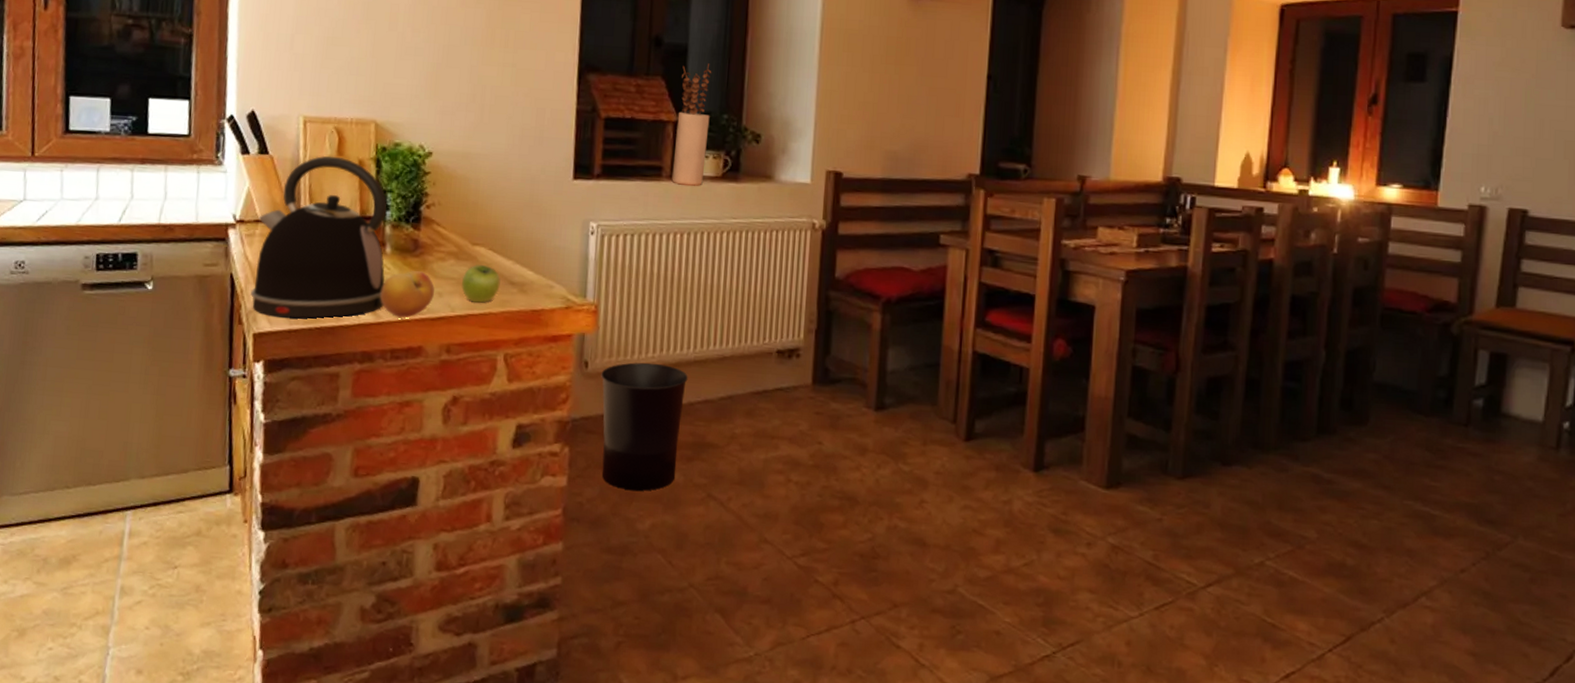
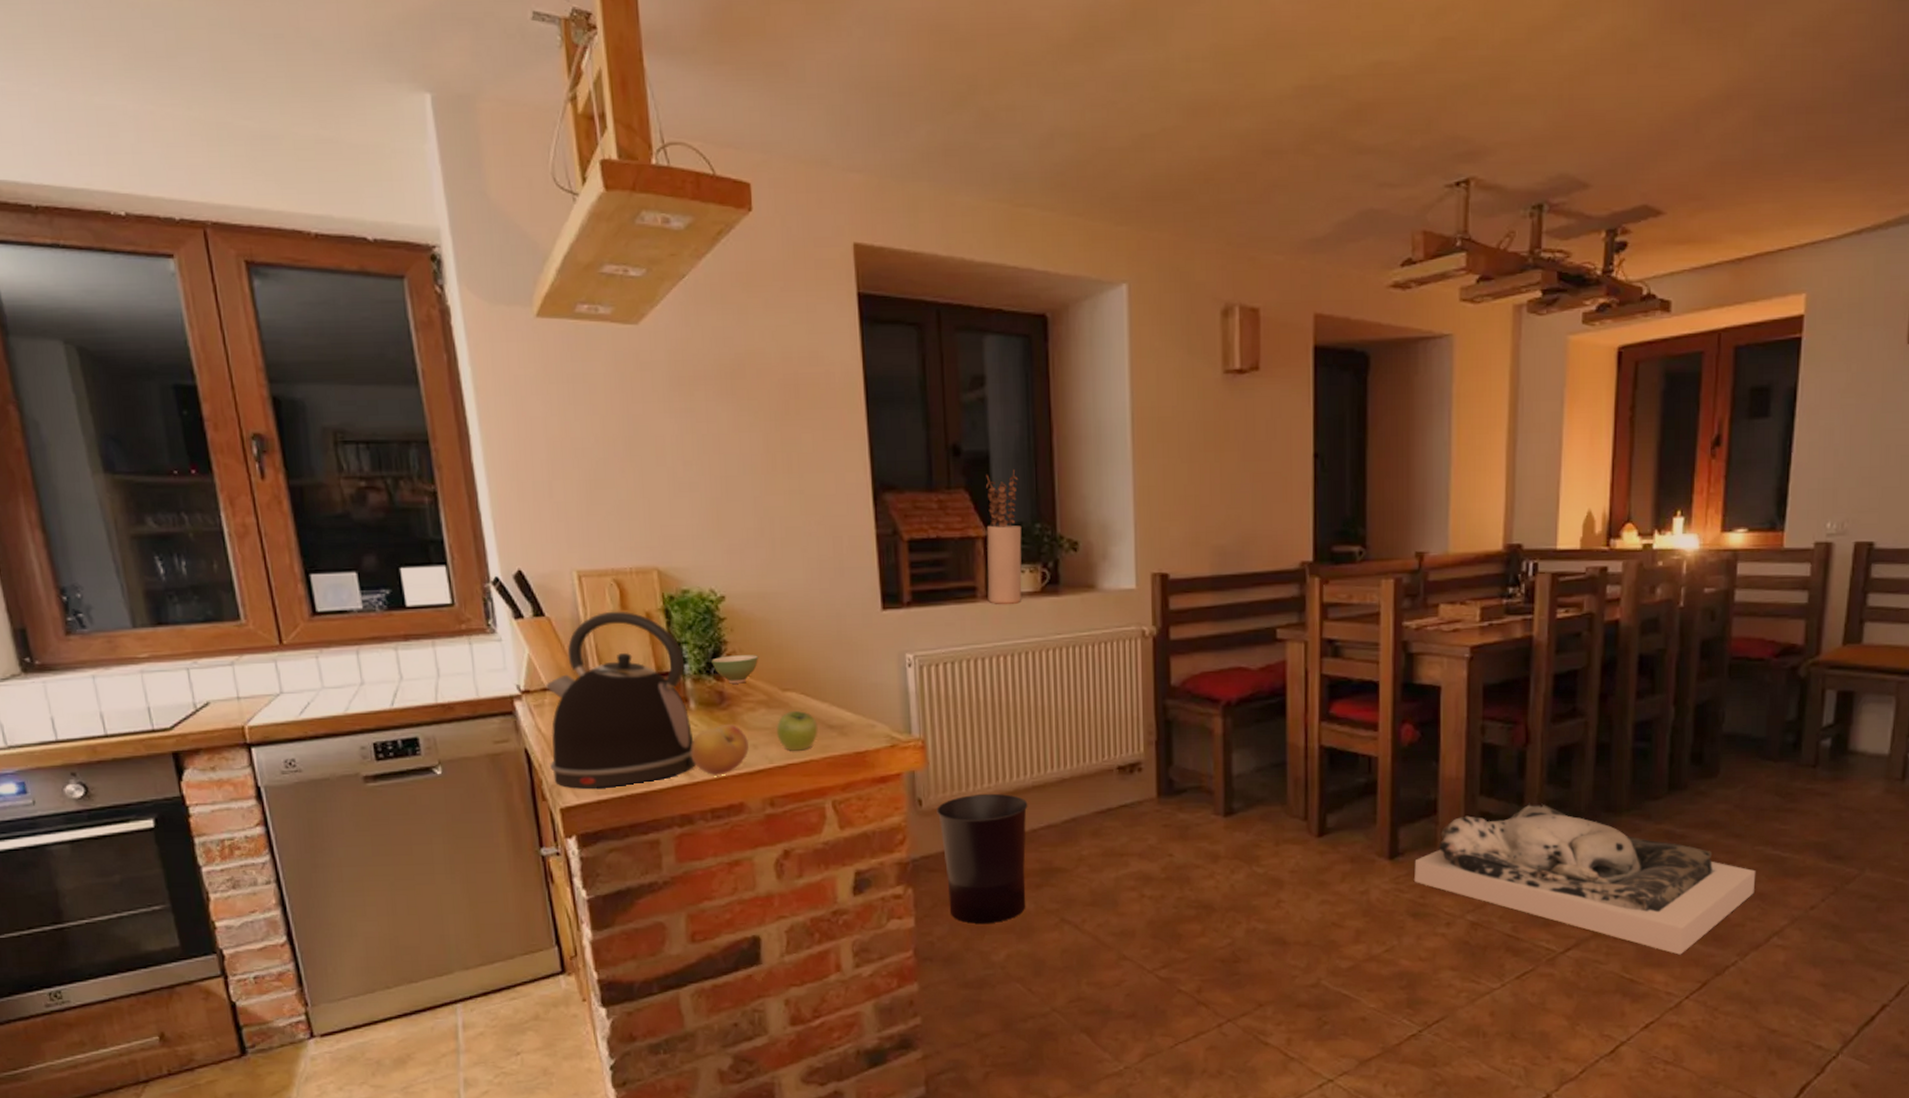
bowl: none [411,207,455,234] -> present [711,655,759,684]
dog bed: none [1058,430,1405,604] -> present [1414,802,1756,955]

